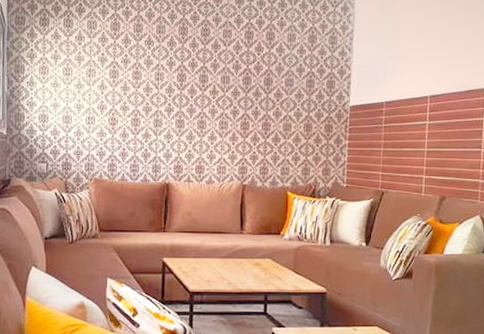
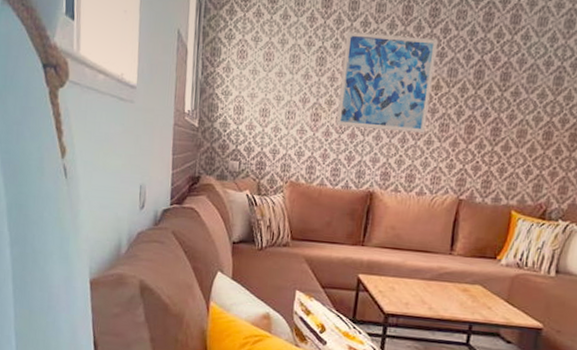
wall art: none [132,48,210,131] -> present [336,30,438,133]

